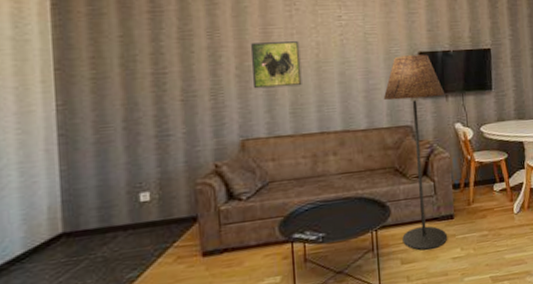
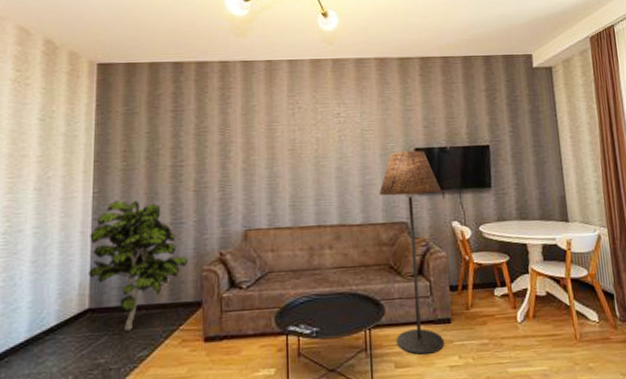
indoor plant: none [56,113,178,253] -> present [89,200,188,331]
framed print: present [250,41,302,89] -> none [256,137,302,182]

